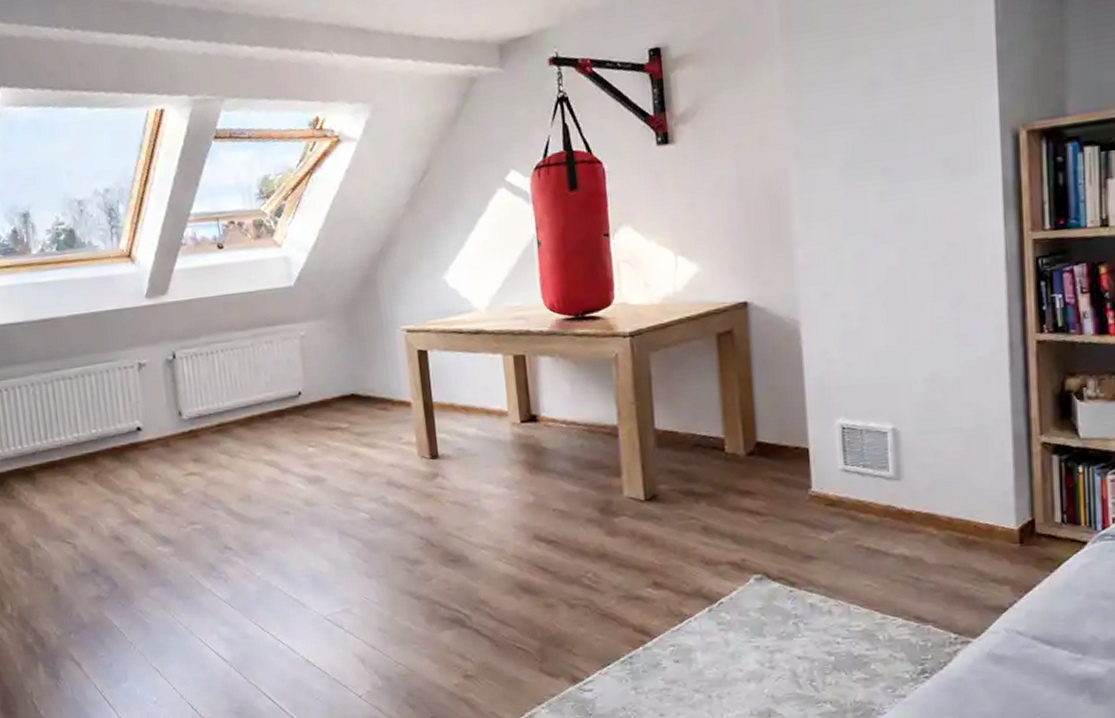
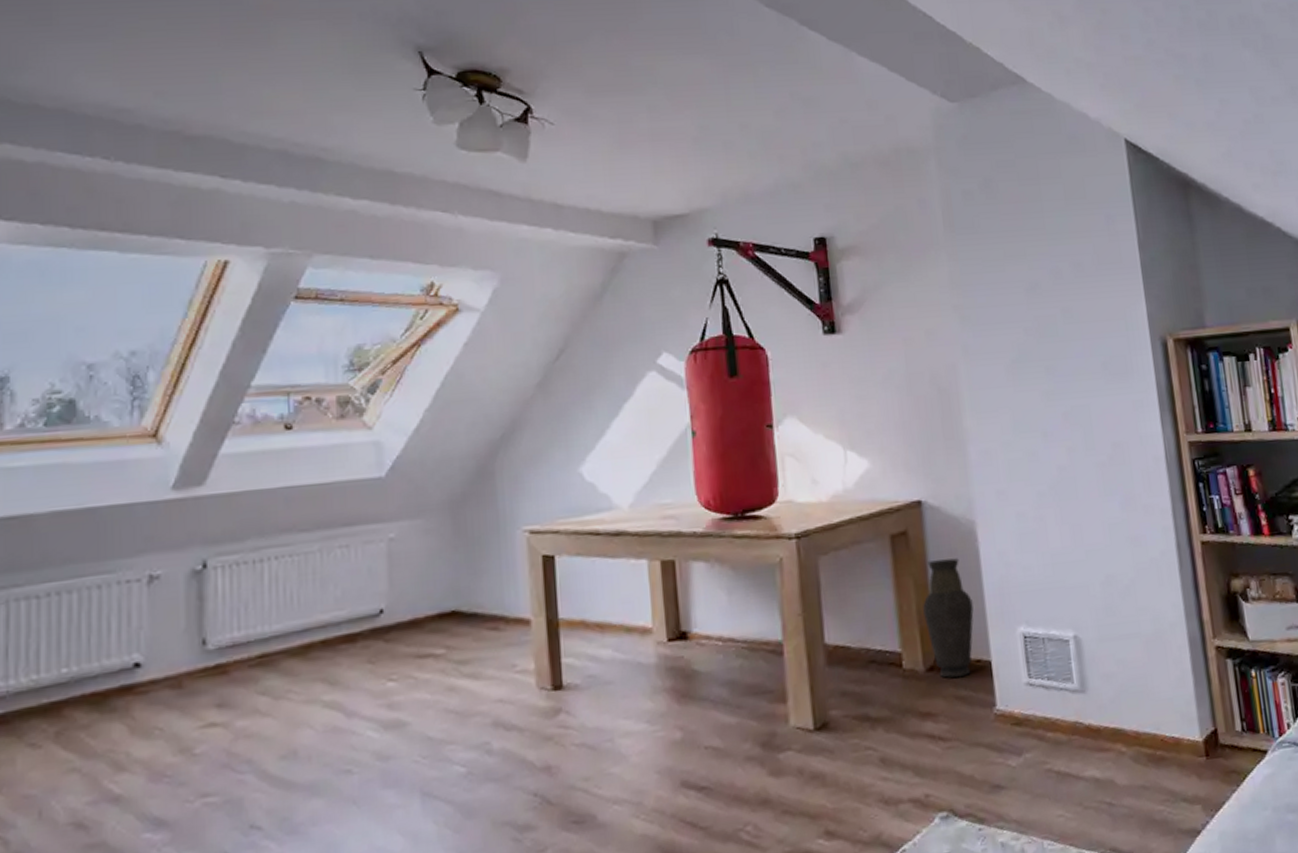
vase: none [746,355,794,462] -> present [923,558,974,678]

